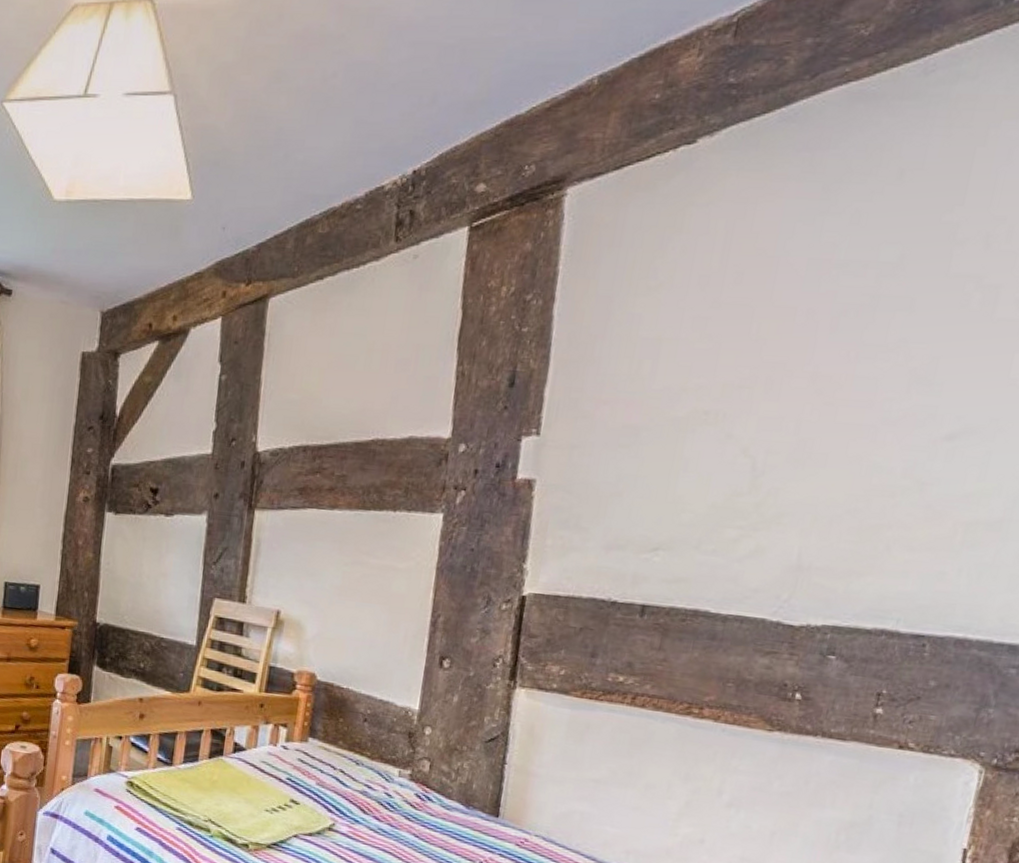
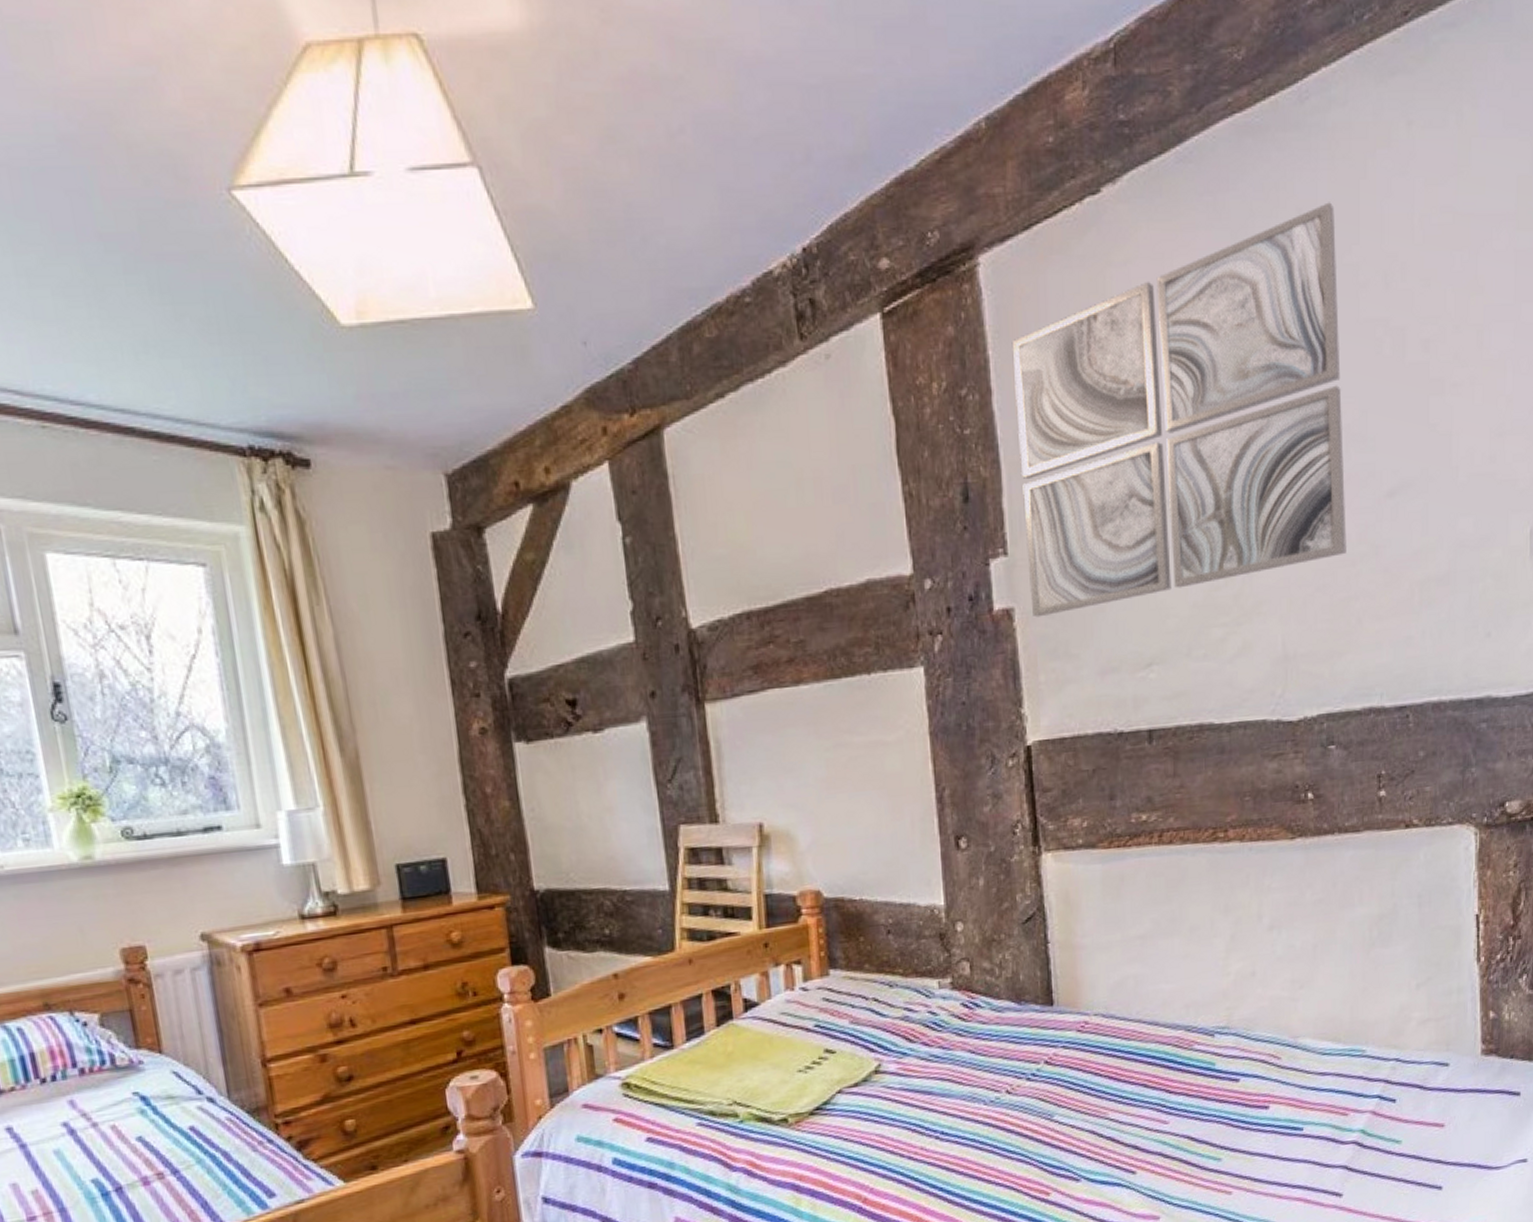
wall art: none [552,165,943,492] -> present [1011,202,1346,618]

